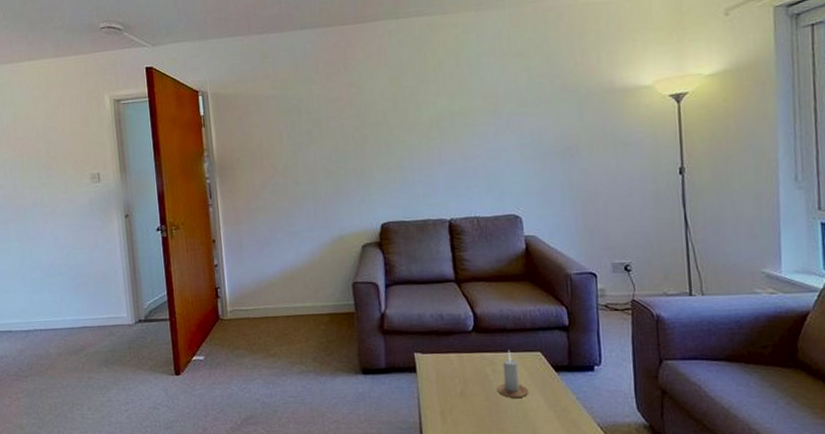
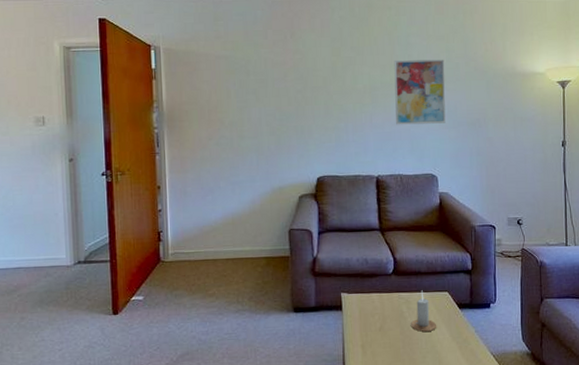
wall art: none [463,79,529,160] -> present [394,59,446,125]

